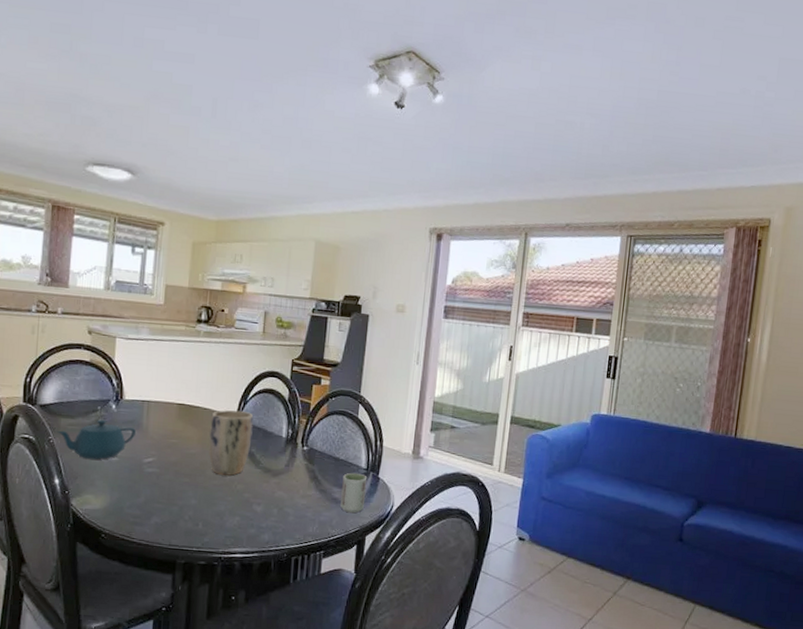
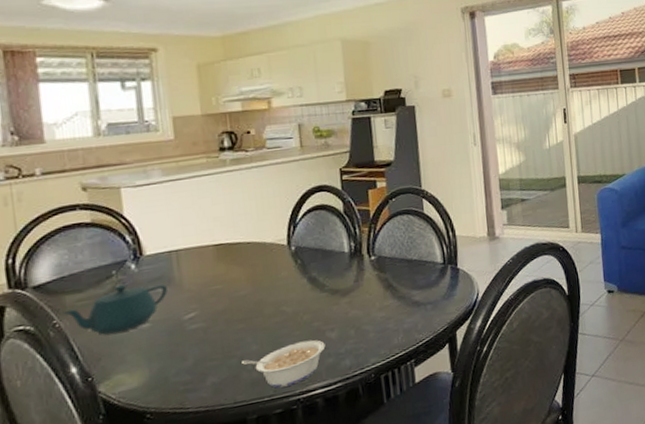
legume: none [181,507,251,544] -> present [242,340,326,388]
plant pot: present [209,410,254,476] -> none [257,235,311,311]
cup: present [340,472,368,513] -> none [420,269,449,313]

